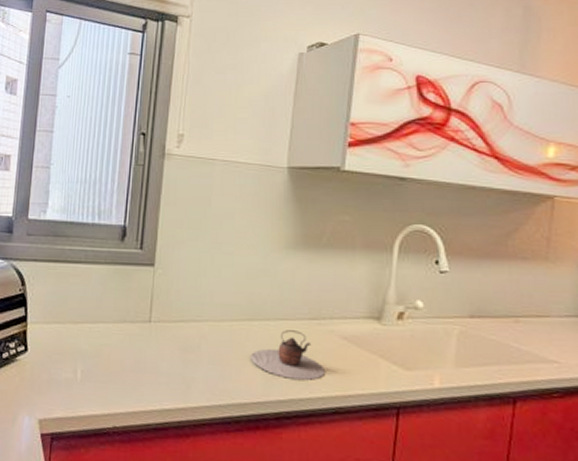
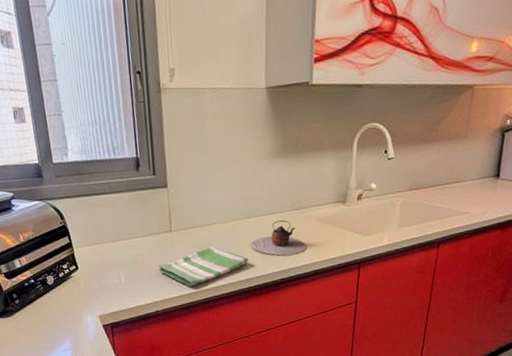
dish towel: none [125,350,245,401] -> present [157,246,248,287]

